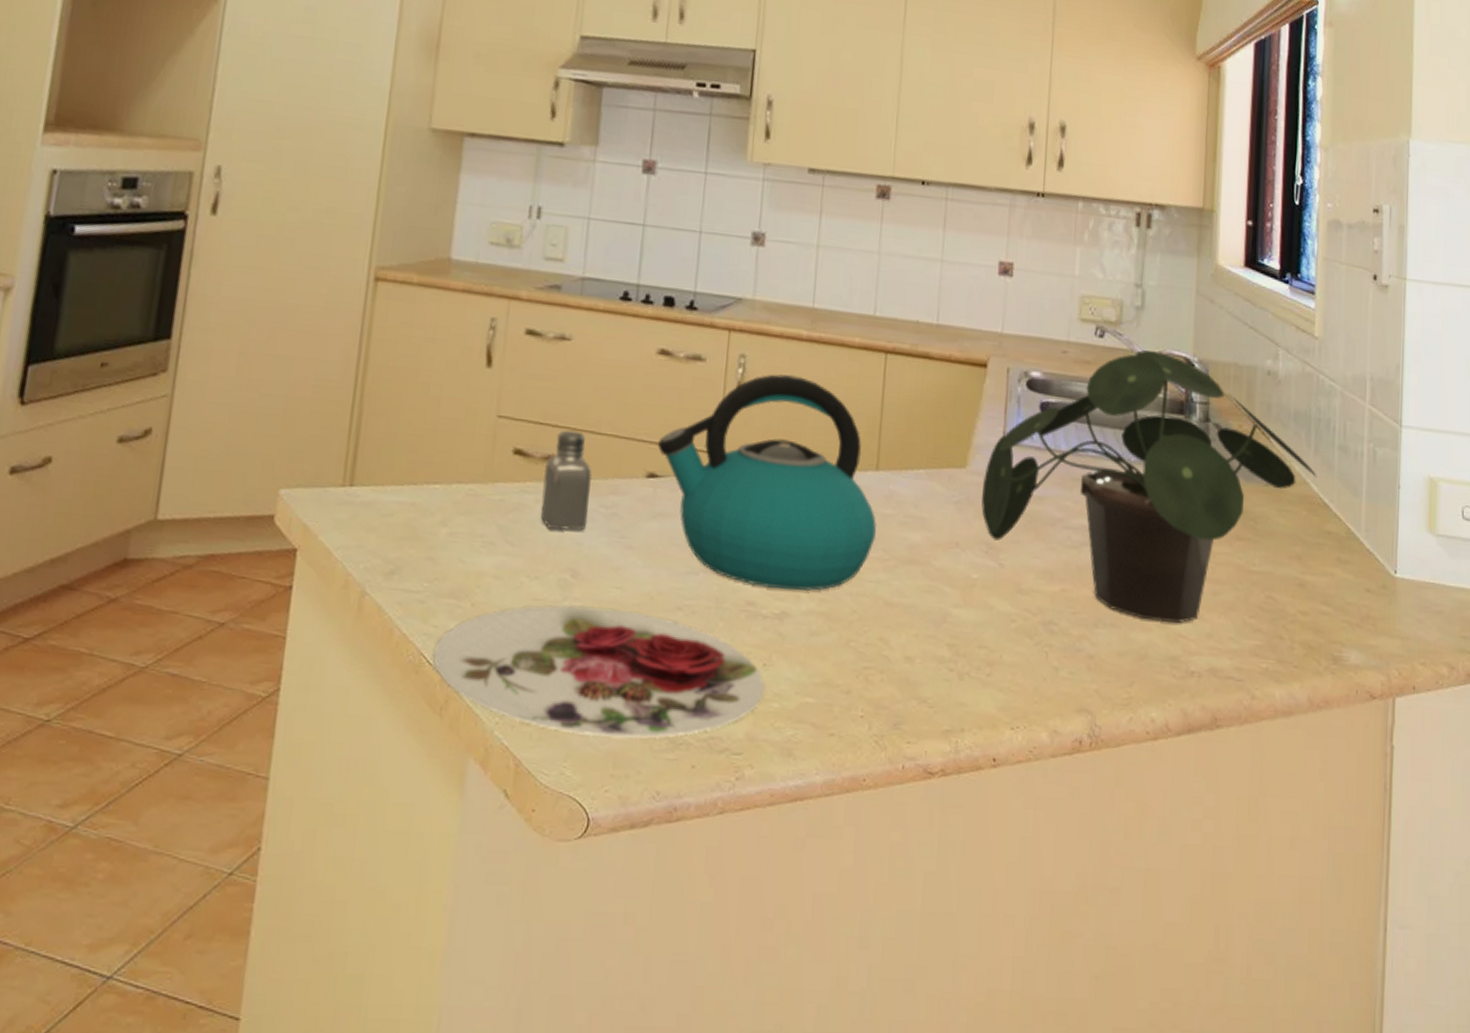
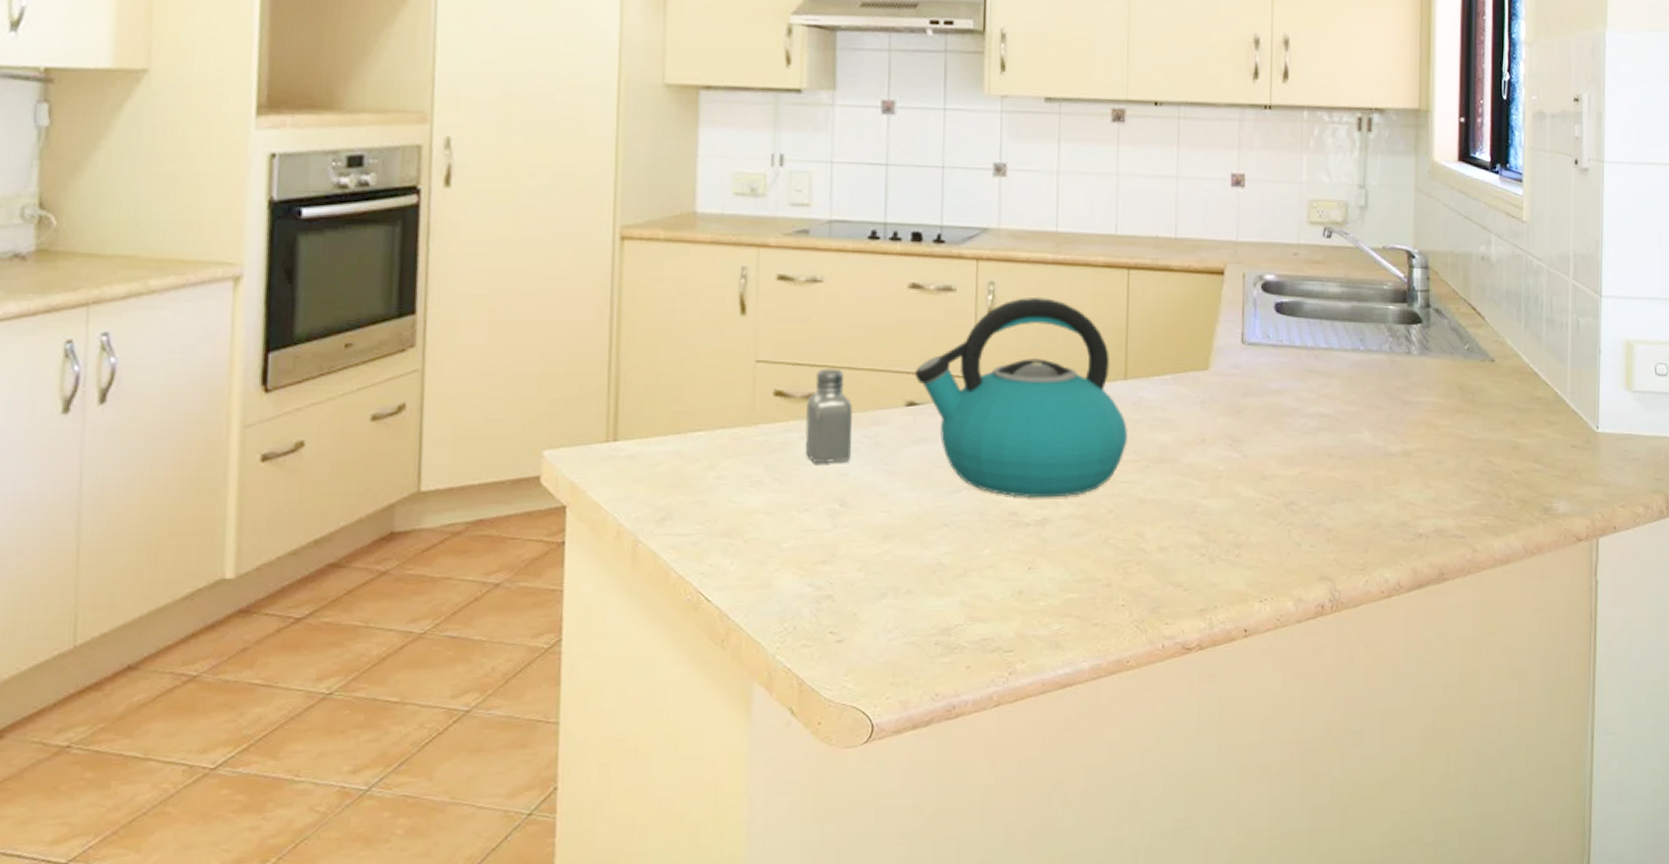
plate: present [432,604,765,738] -> none [710,530,1031,650]
potted plant: present [981,350,1317,624] -> none [1224,247,1527,493]

